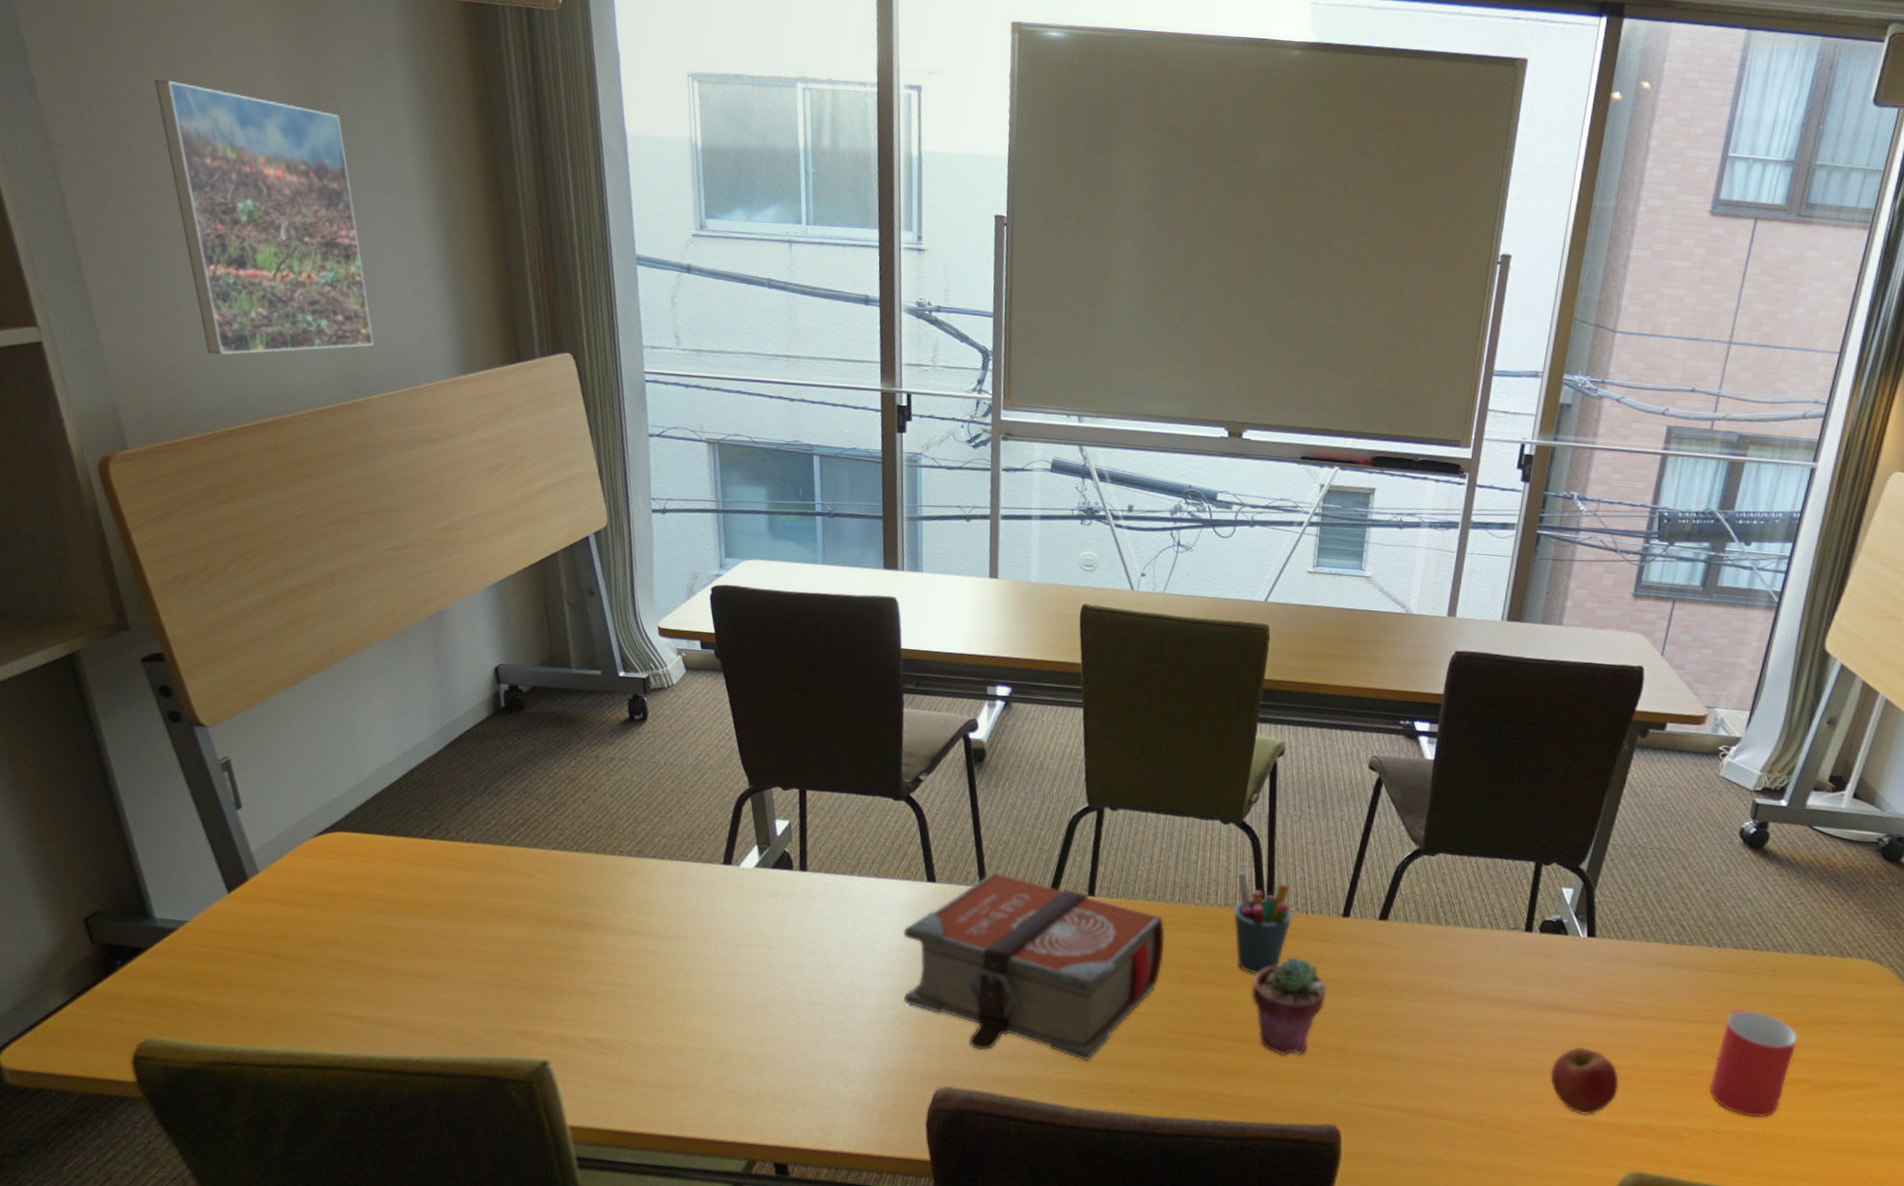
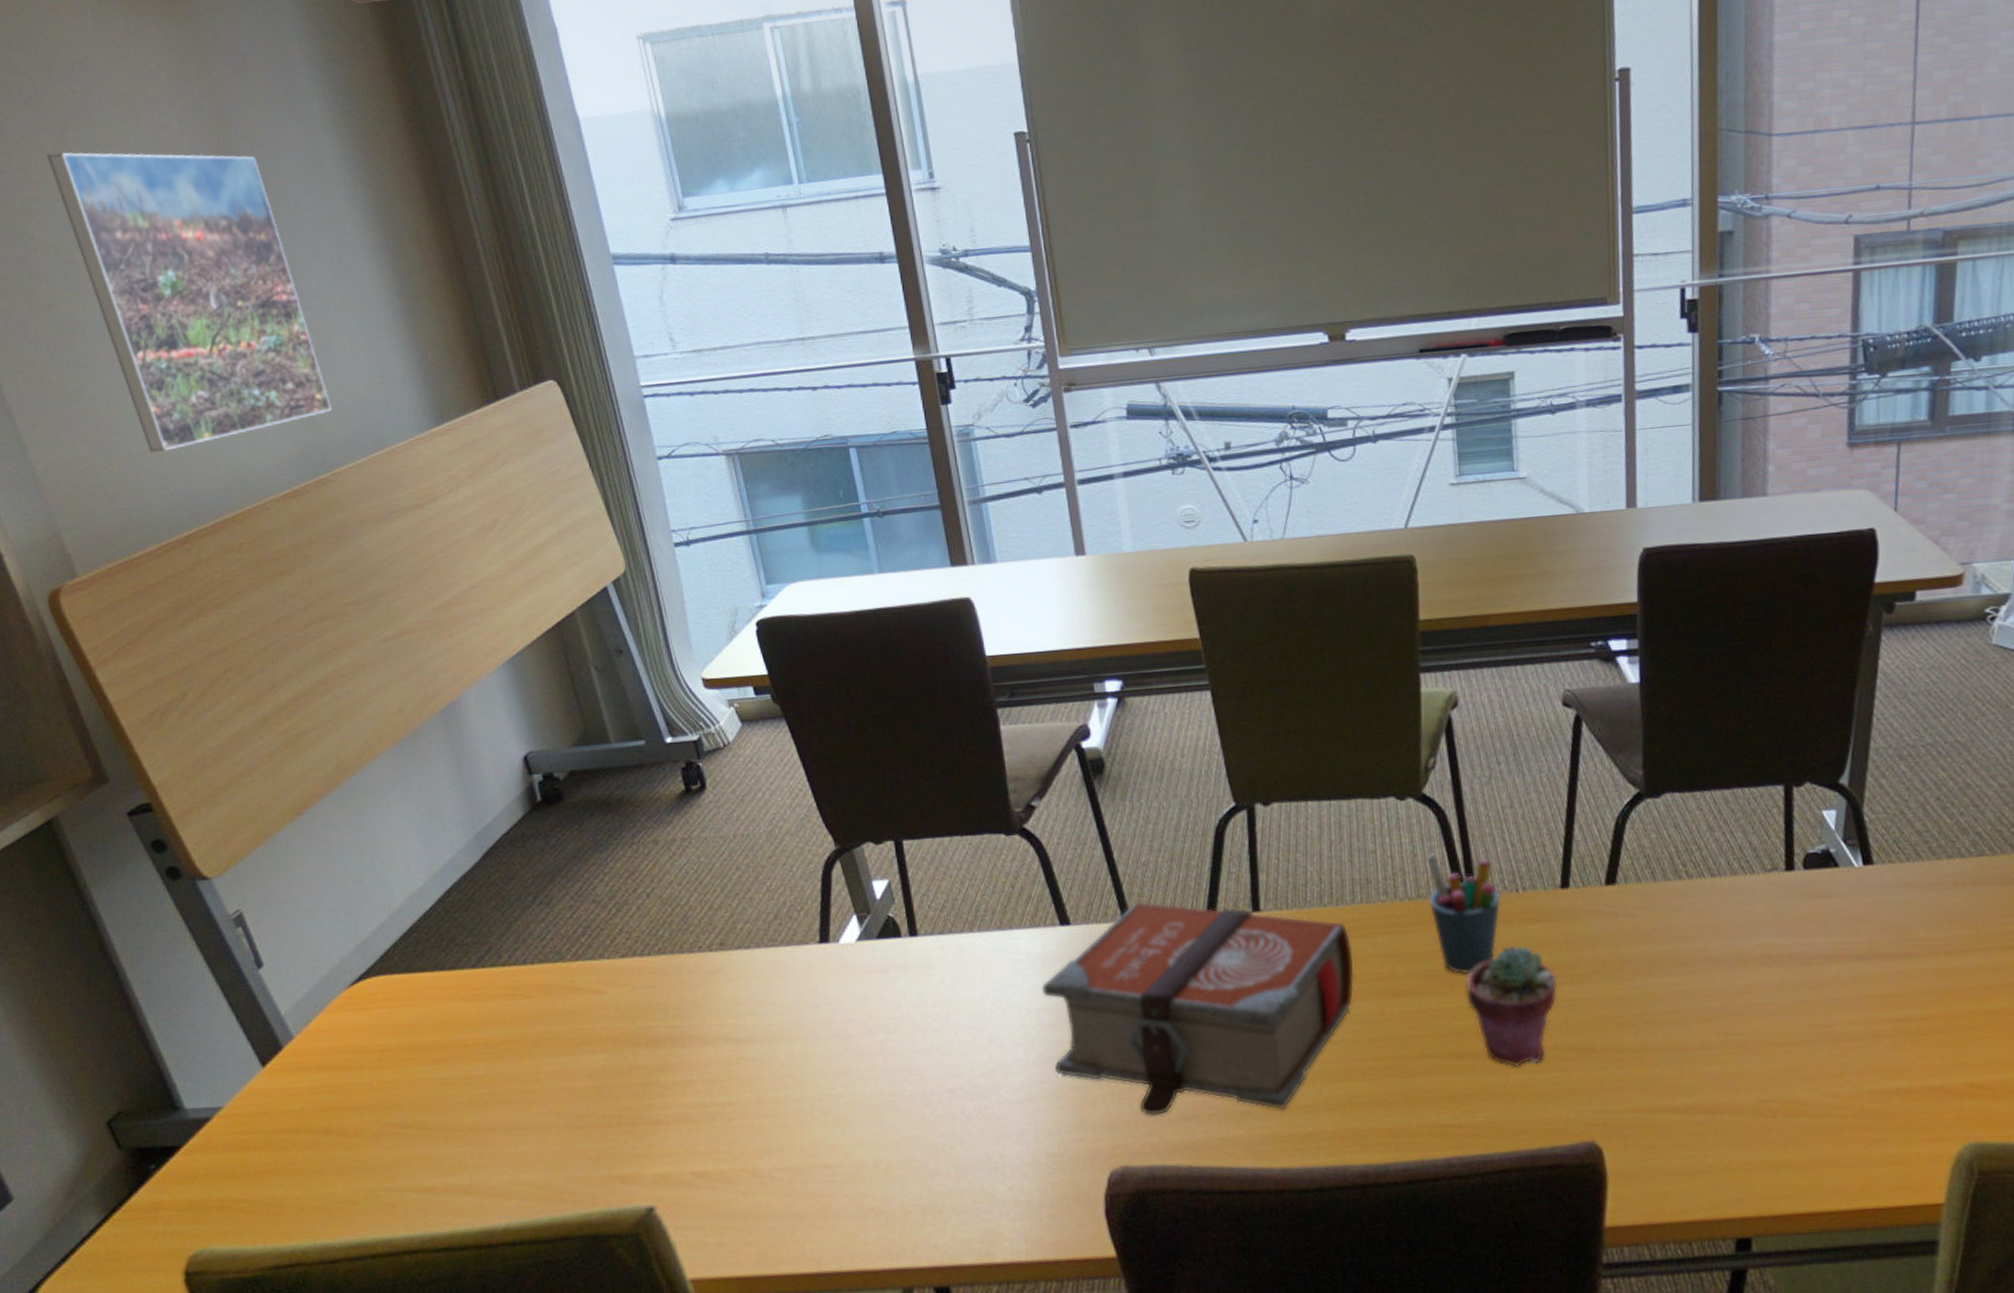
apple: present [1550,1046,1619,1116] -> none [1846,1000,1934,1084]

